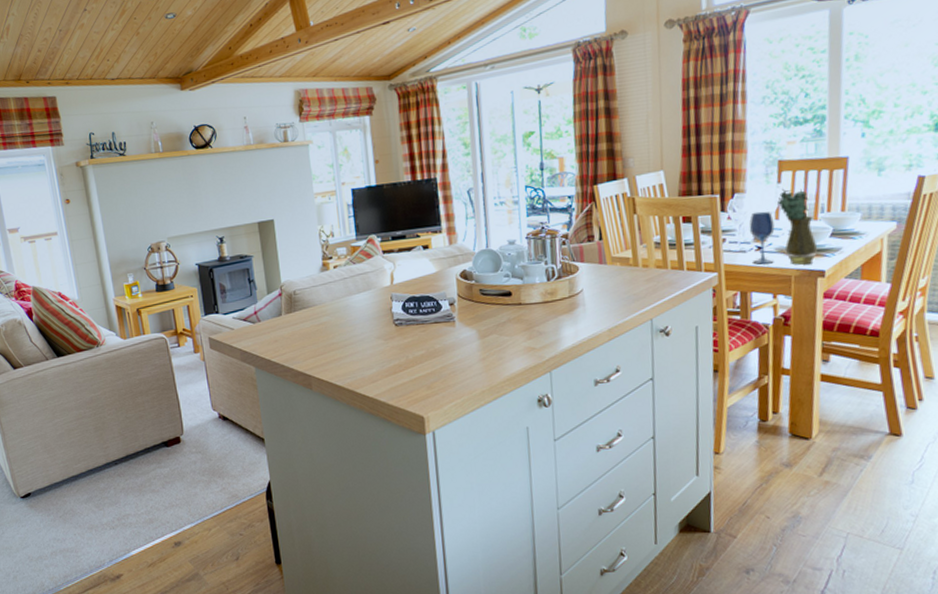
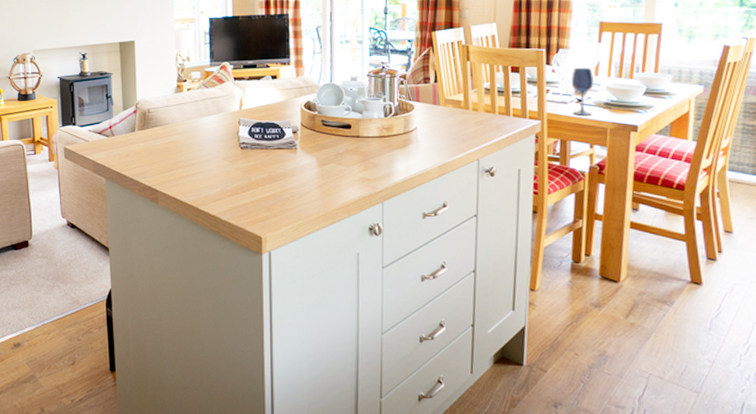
vase: present [776,188,818,265] -> none [596,47,632,119]

